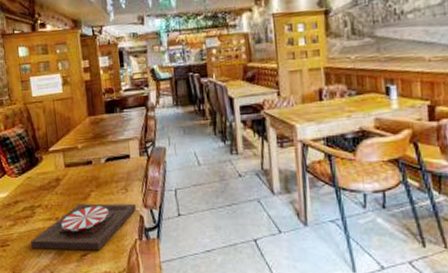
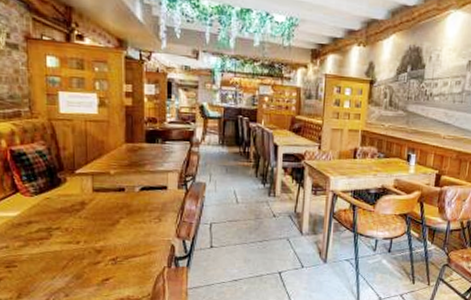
plate: present [31,203,136,251] -> none [44,229,168,276]

